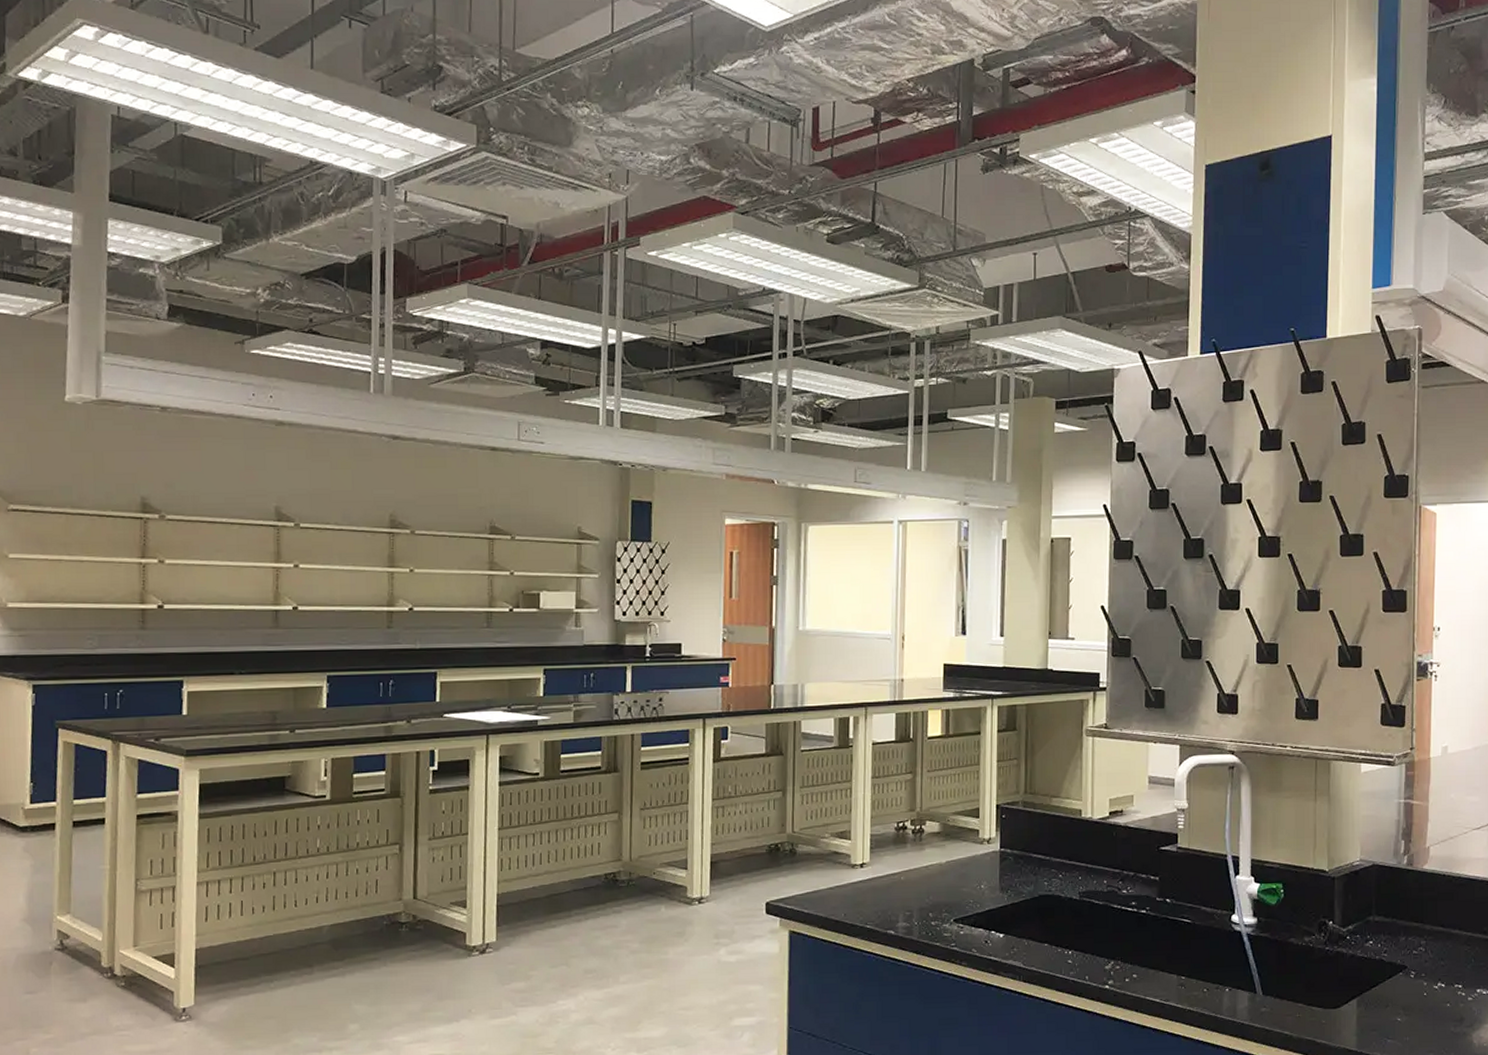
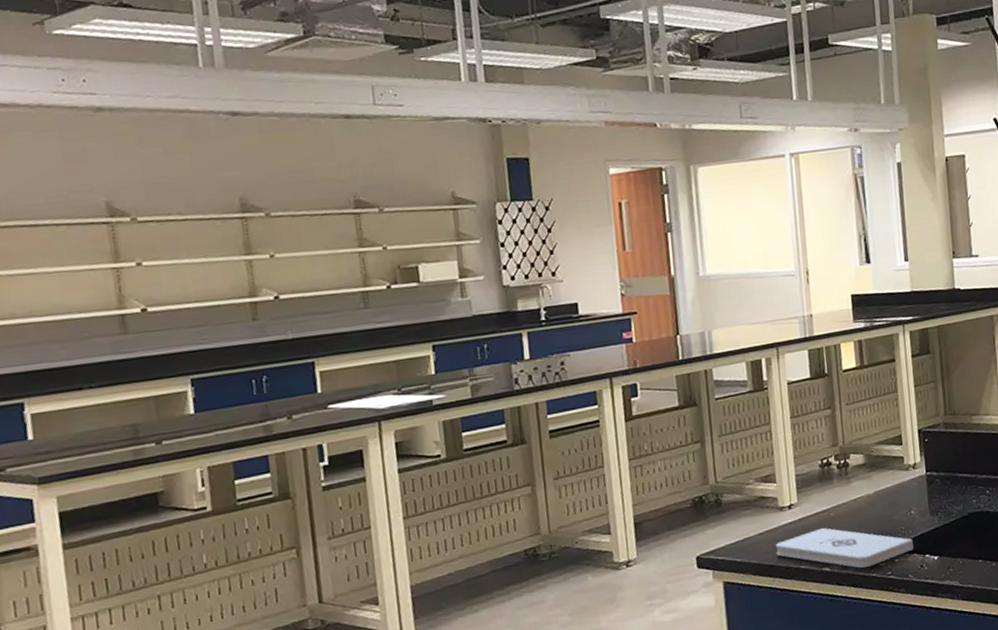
notepad: none [843,890,980,936] -> present [775,527,914,568]

